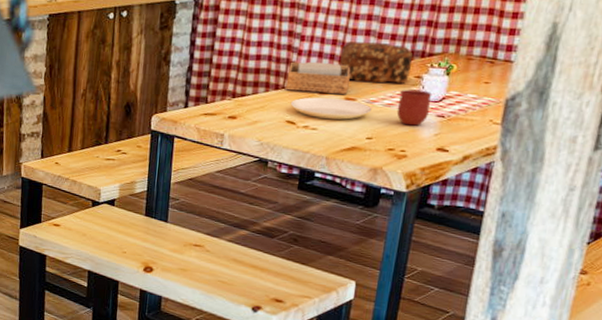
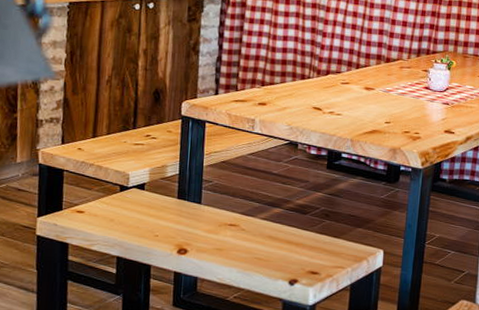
napkin holder: present [285,61,351,95] -> none [311,55,368,85]
plate: present [290,97,372,120] -> none [316,86,388,107]
bread loaf: present [340,41,413,84] -> none [358,39,420,76]
mug: present [396,89,432,126] -> none [409,80,438,112]

